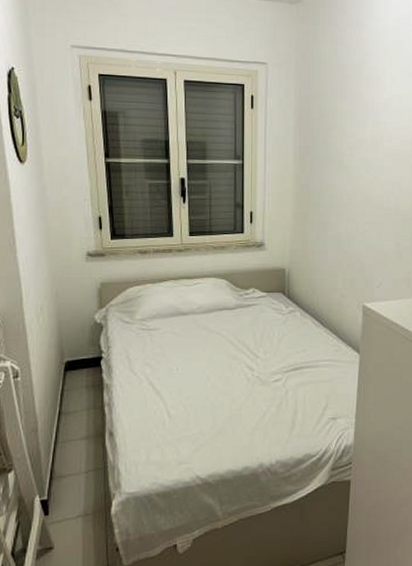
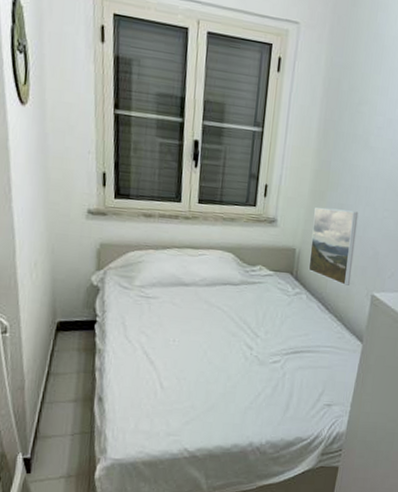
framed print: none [299,227,341,300] -> present [308,208,359,286]

